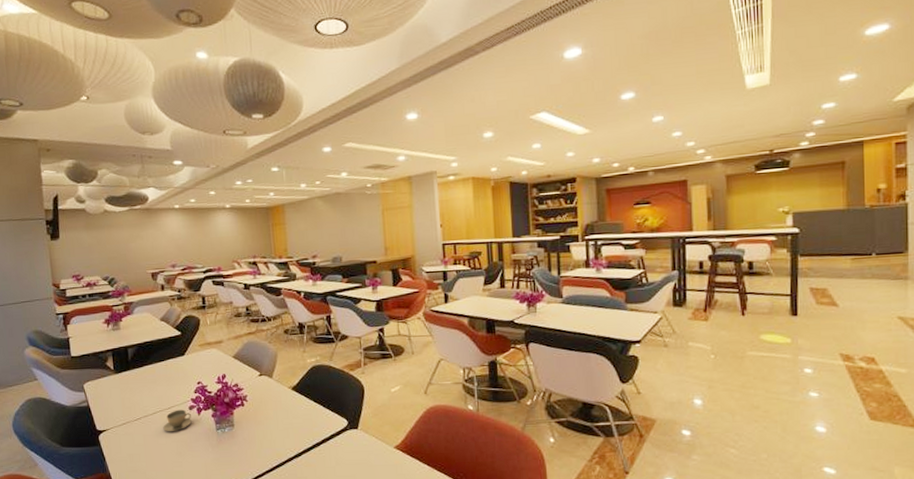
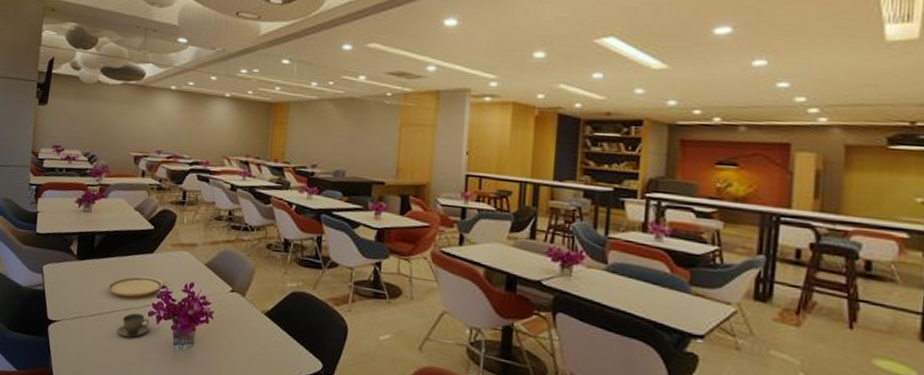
plate: none [147,375,199,398] -> present [107,275,164,298]

